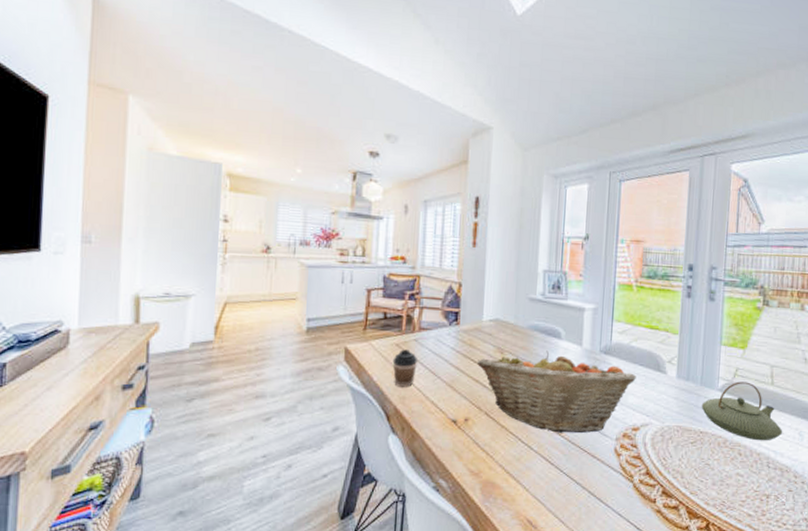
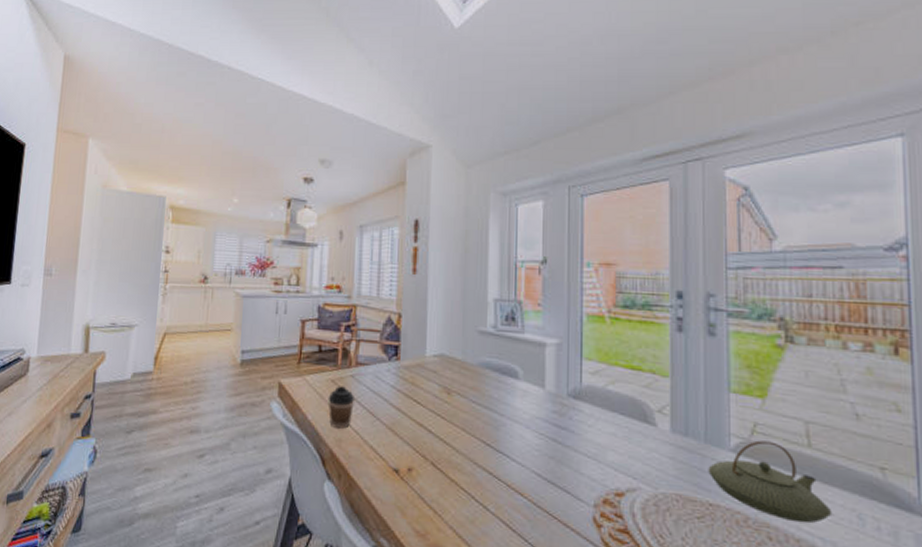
fruit basket: present [478,350,636,433] -> none [421,392,616,495]

